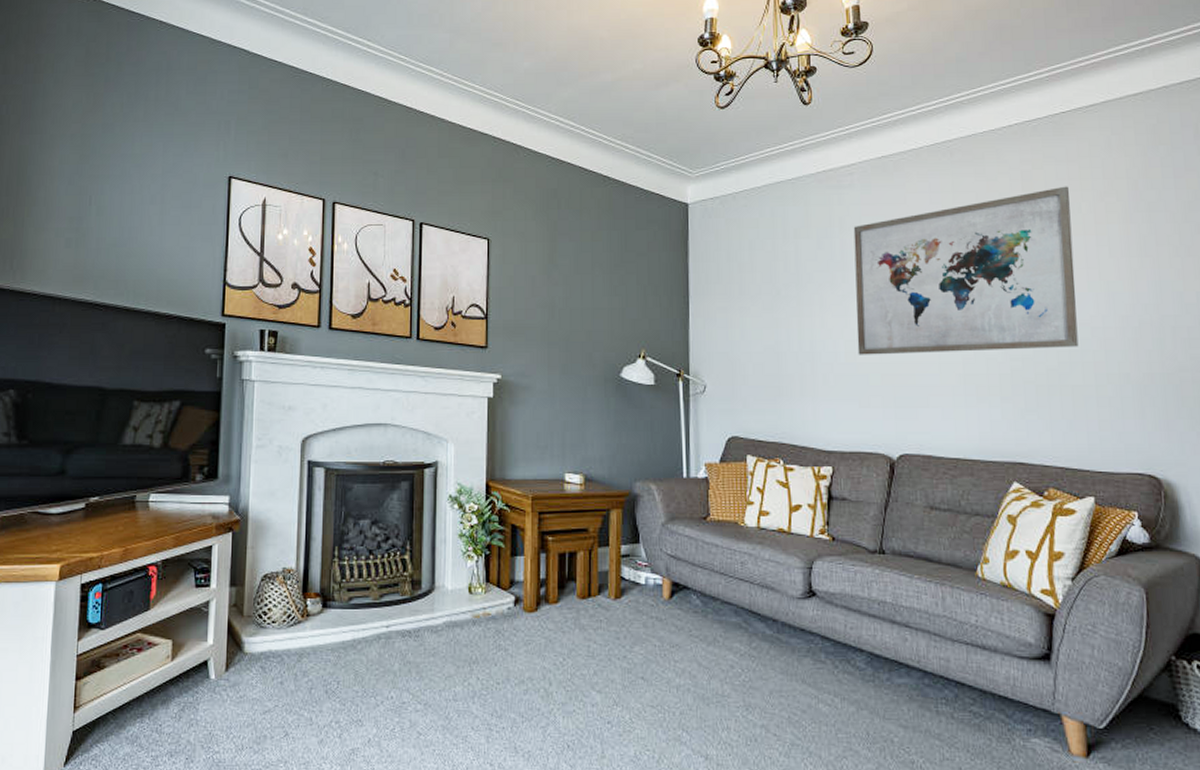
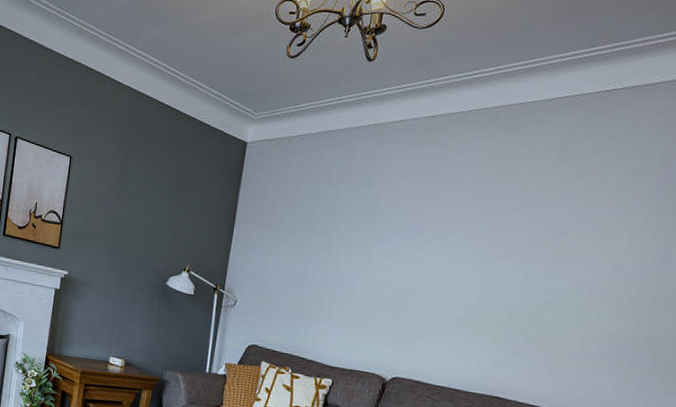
wall art: present [853,186,1079,355] -> none [373,159,602,306]

